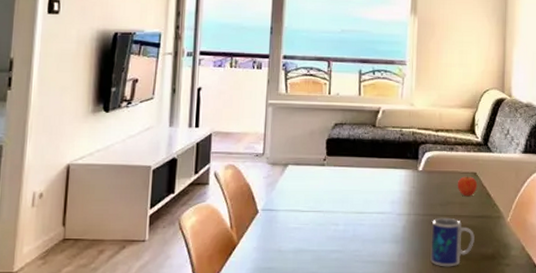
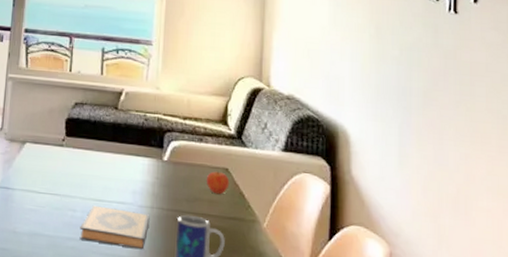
hardback book: none [342,218,408,254] -> present [79,205,150,250]

